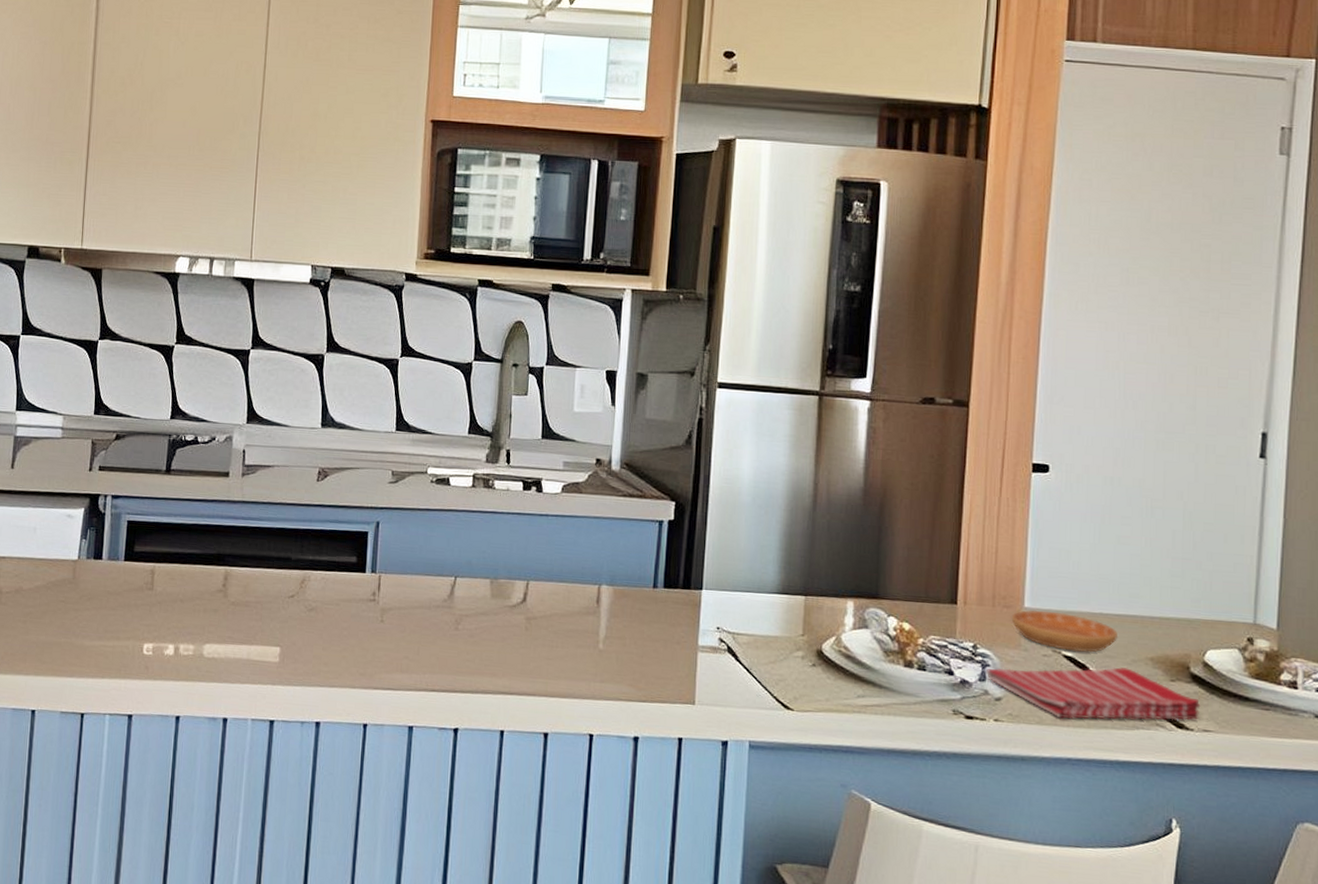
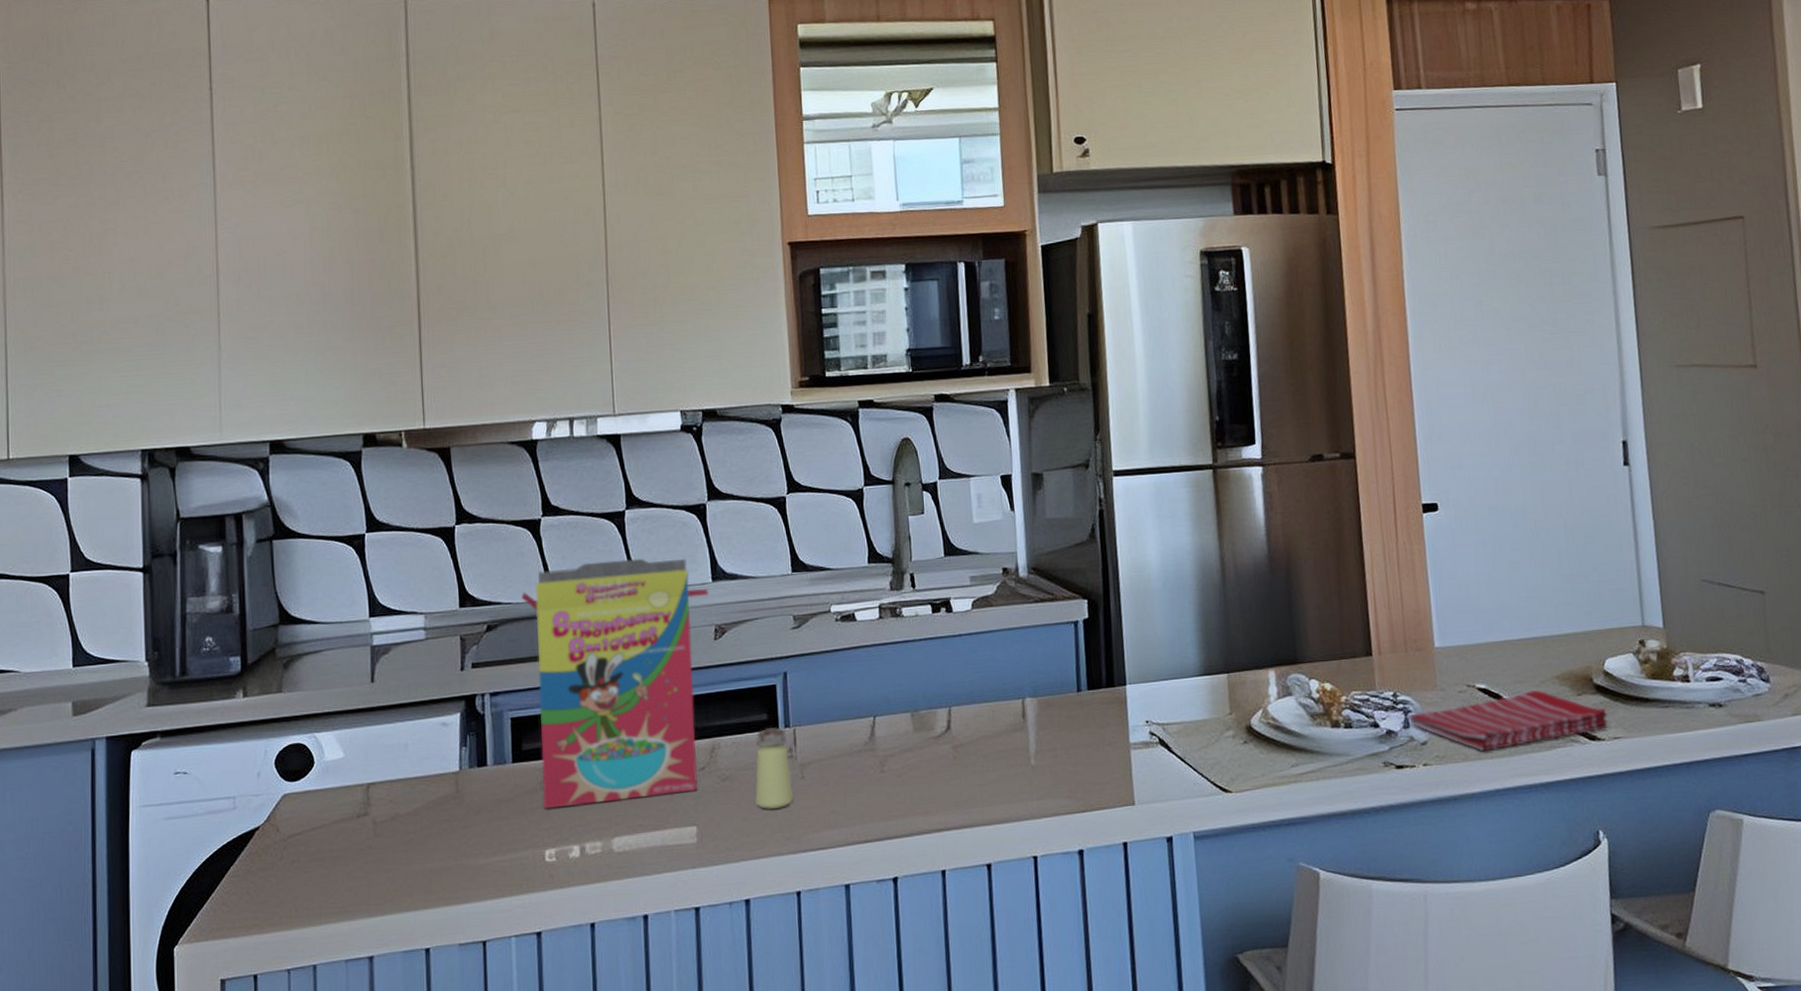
cereal box: none [147,392,317,616] -> present [521,558,709,809]
saltshaker: none [336,570,372,646] -> present [755,727,794,810]
saucer: present [1011,609,1119,653] -> none [1424,646,1525,683]

